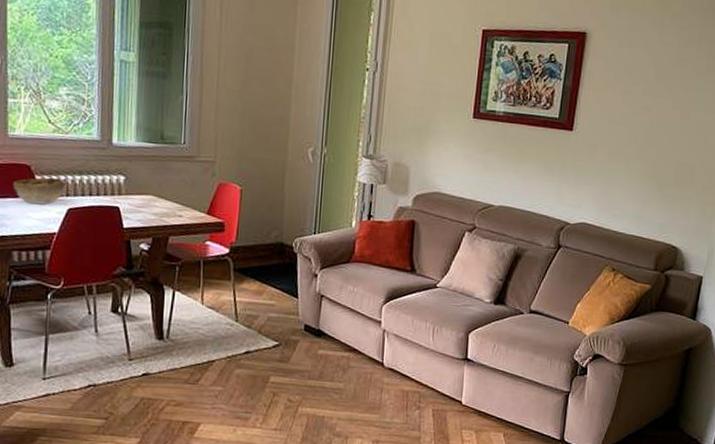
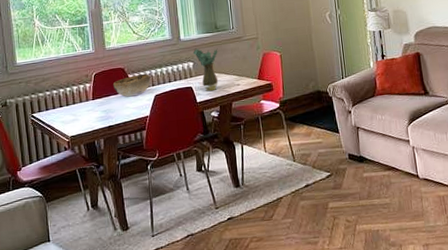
vase: none [126,158,161,218] -> present [193,48,219,92]

